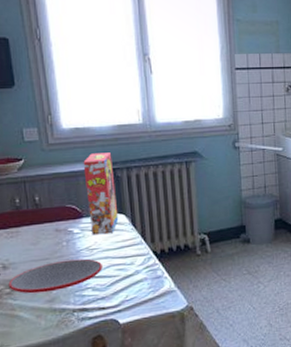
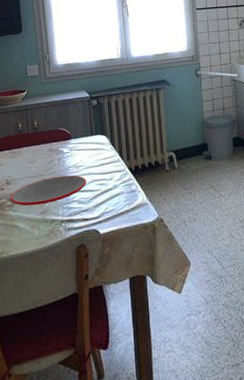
cereal box: present [83,152,119,235] -> none [73,83,101,154]

